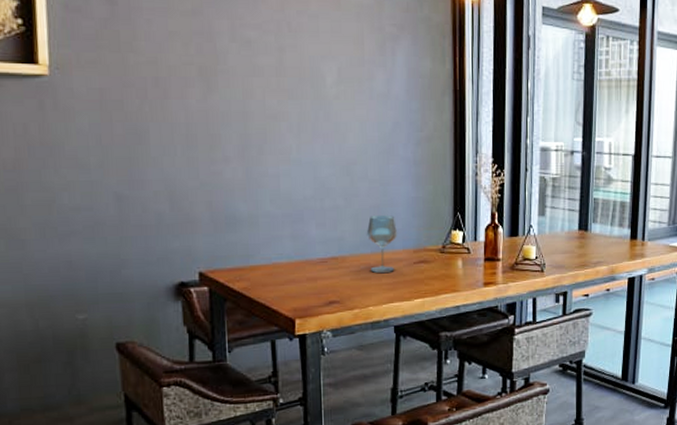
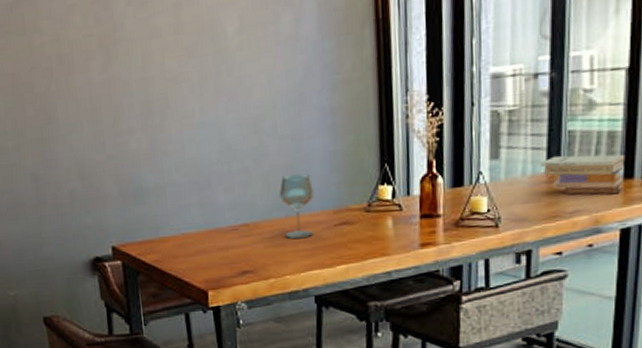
books: none [574,217,632,251] -> present [540,154,626,196]

